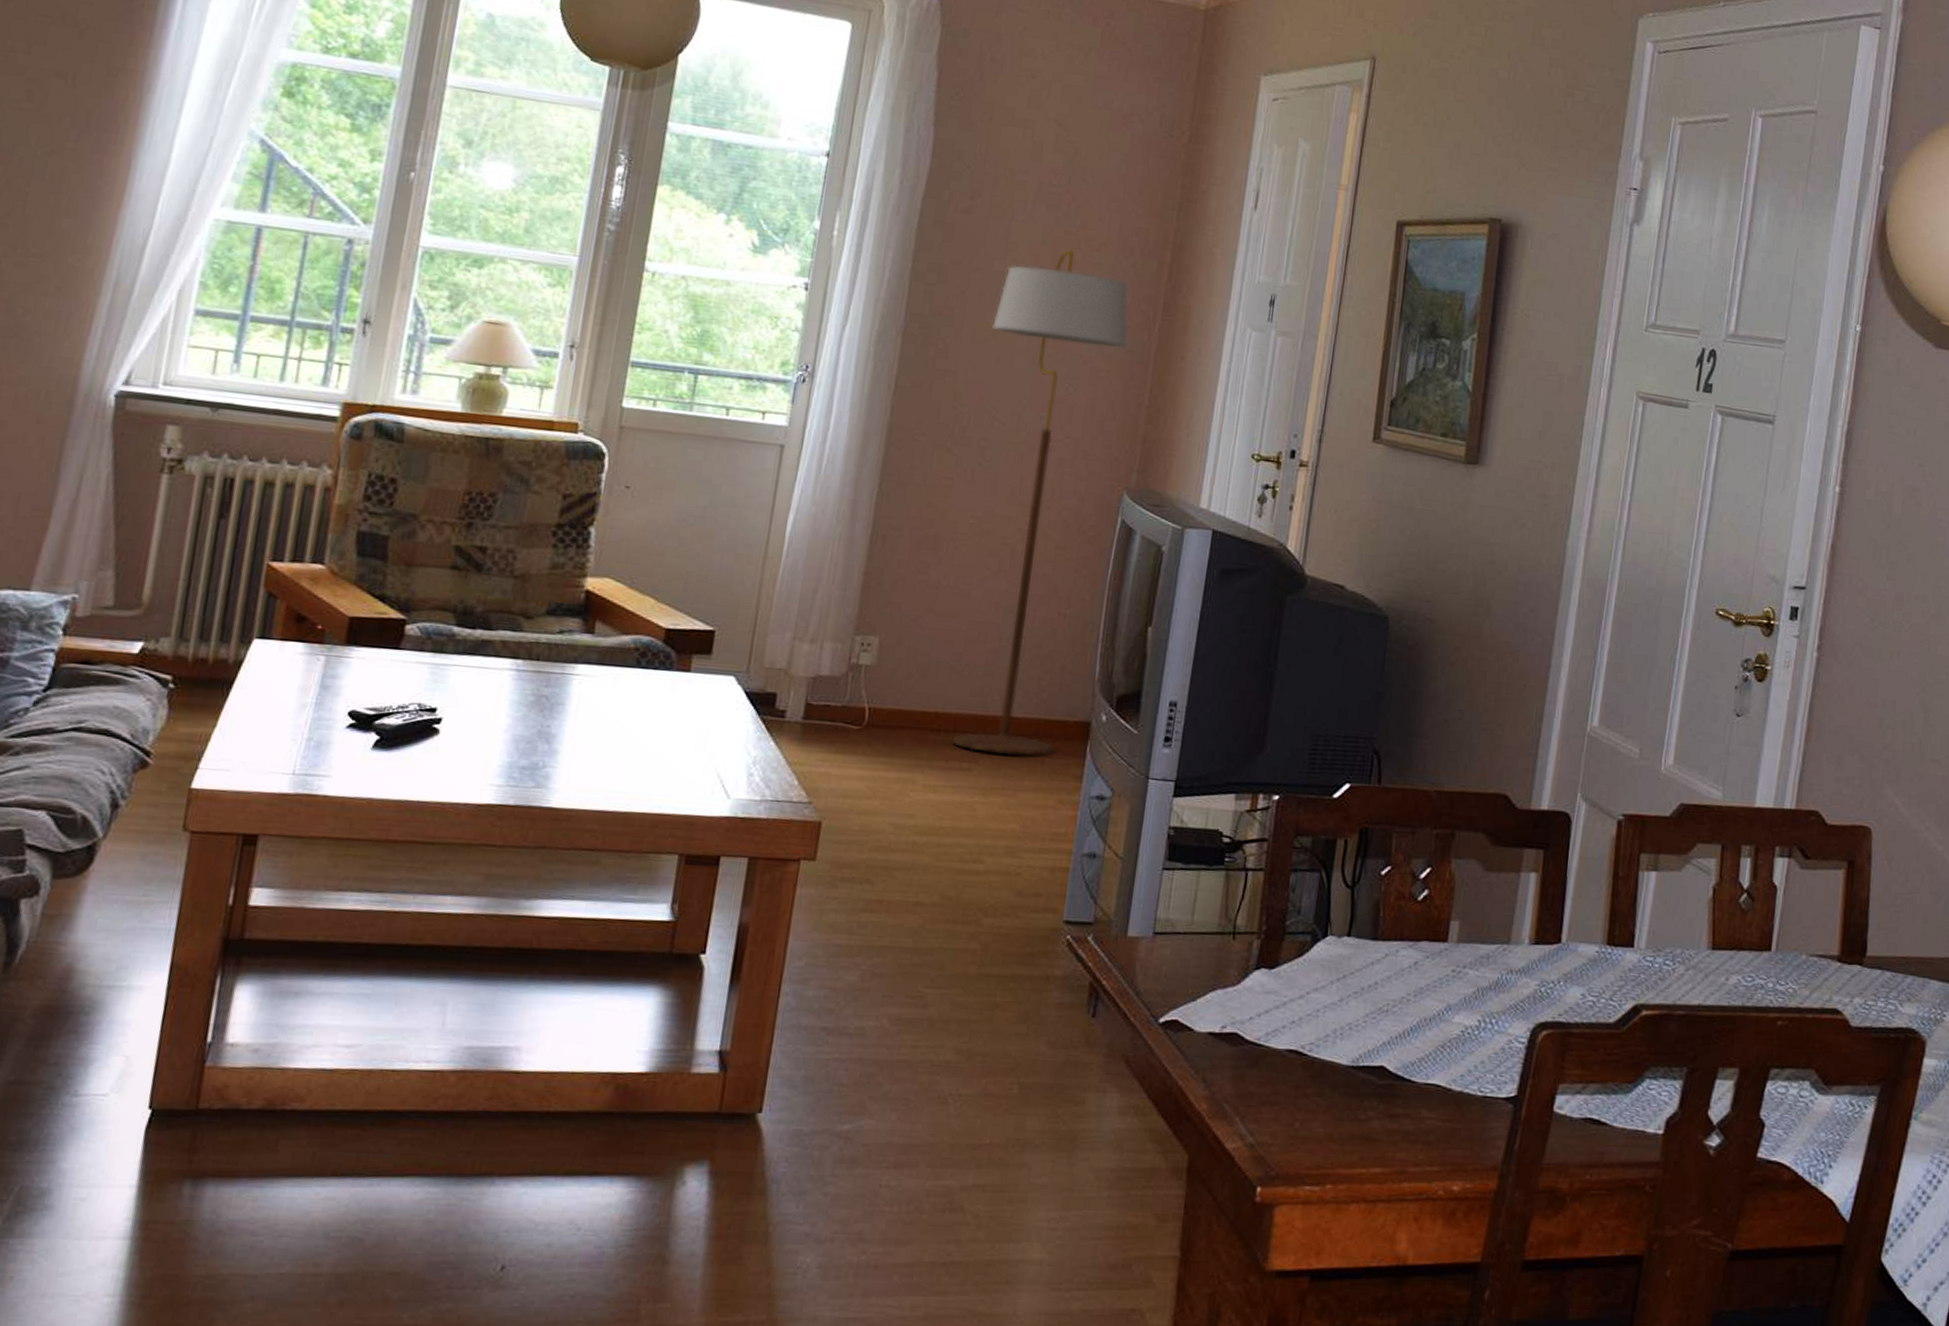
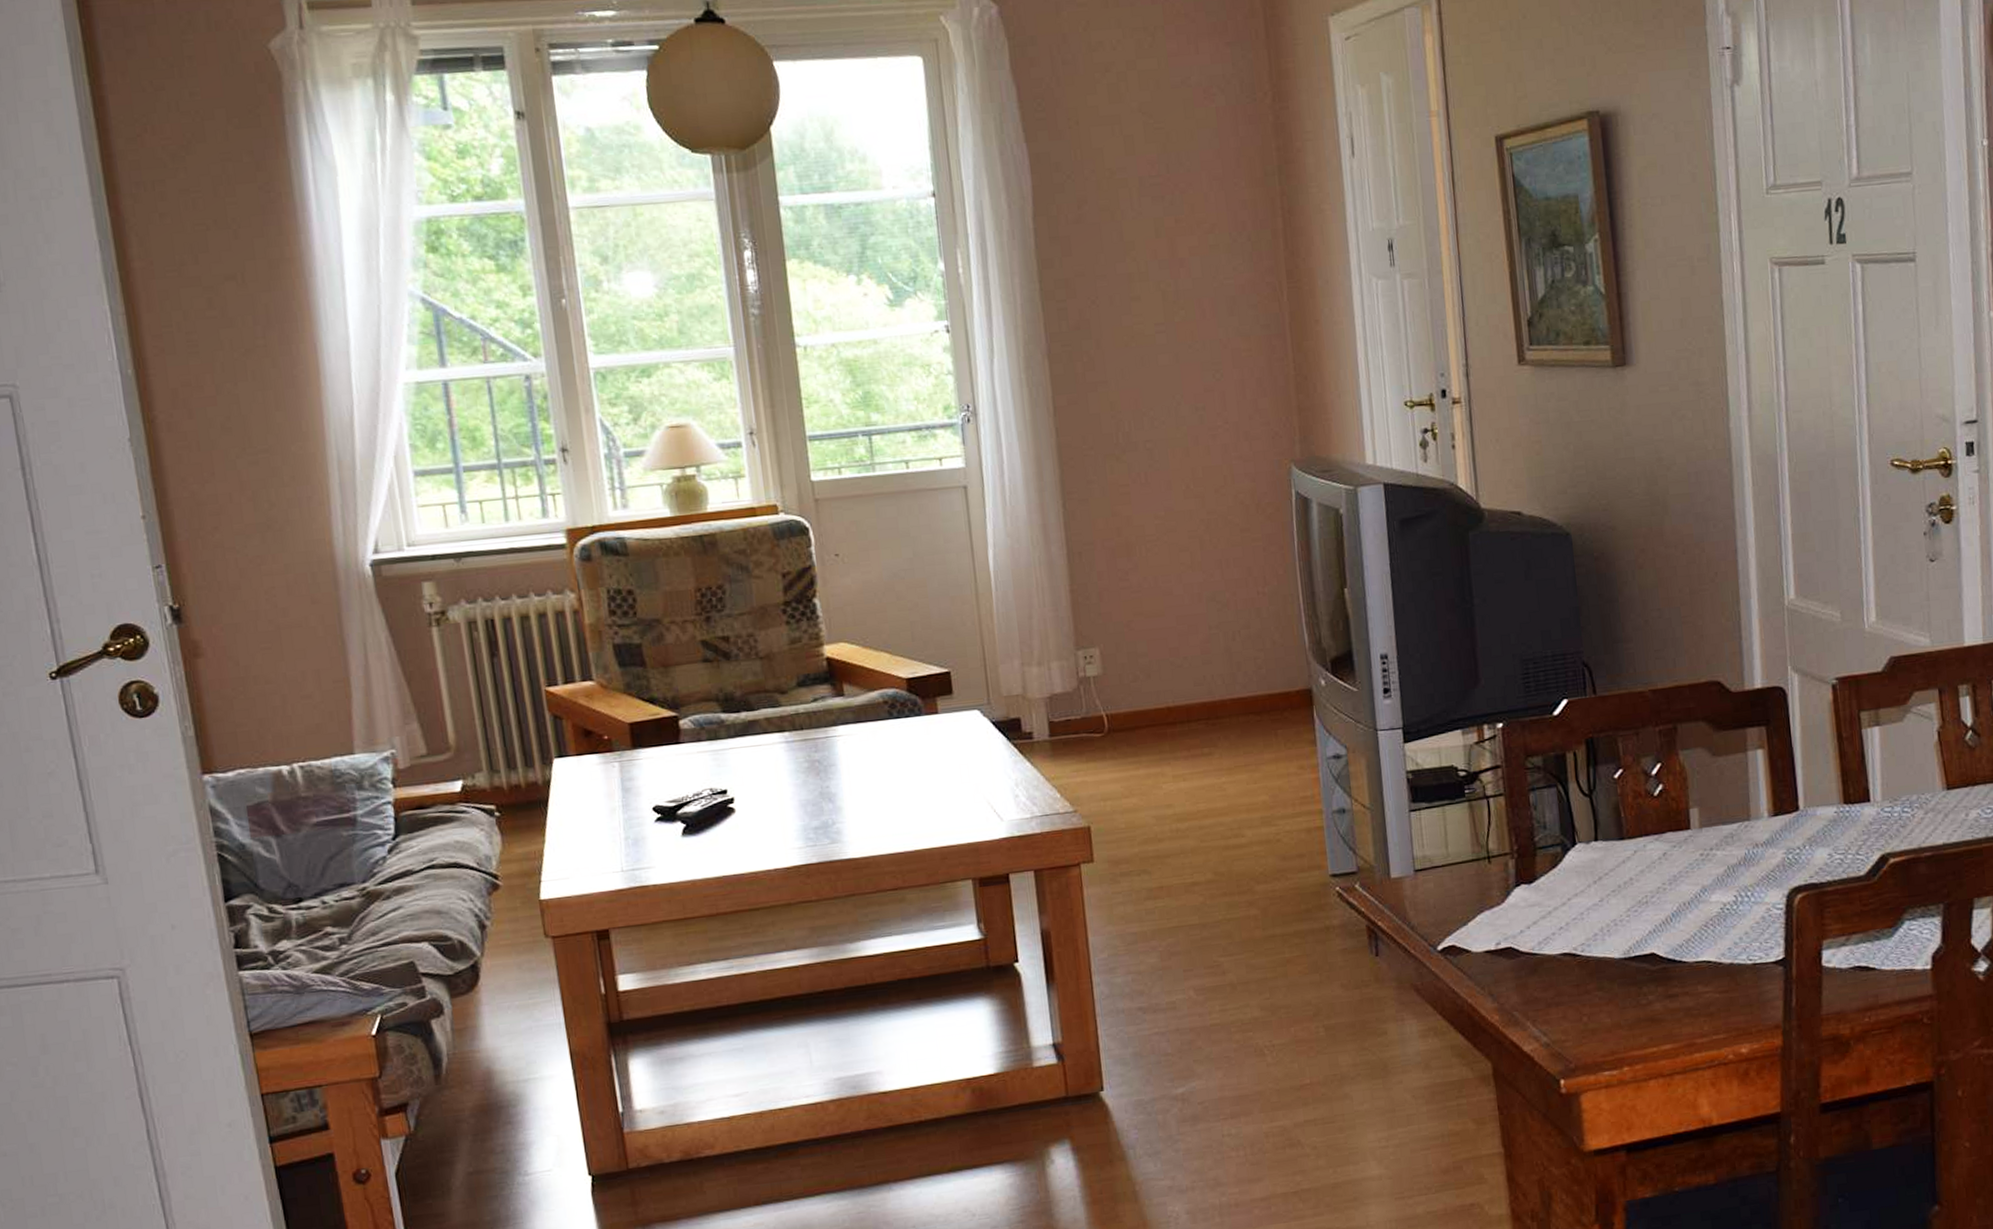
floor lamp: present [951,250,1128,756] -> none [1129,237,1284,736]

